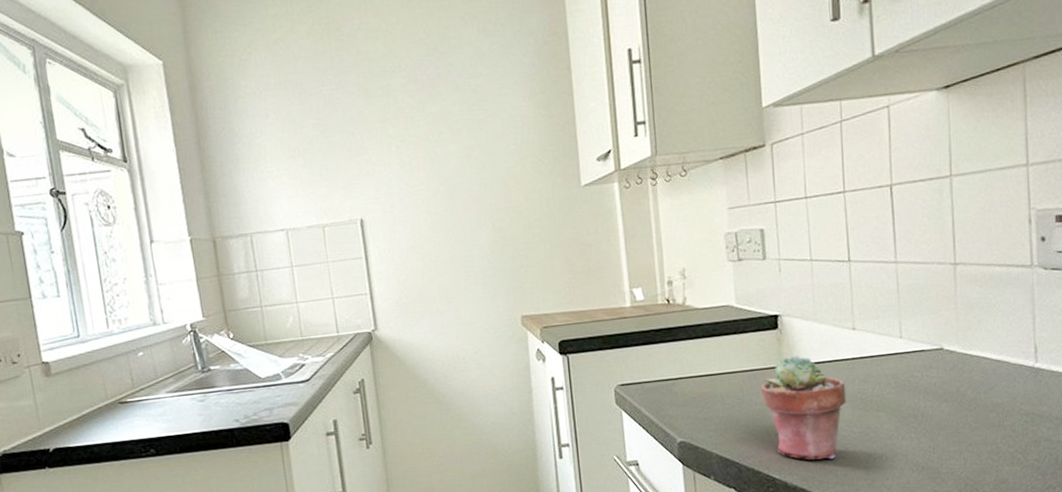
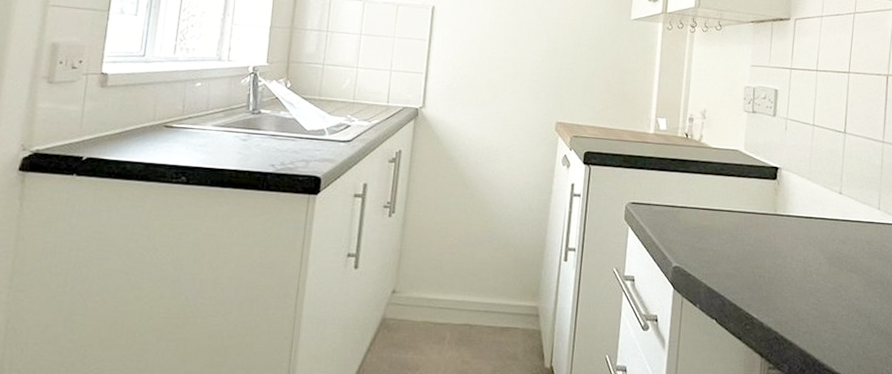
potted succulent: present [760,355,847,460] -> none [753,207,827,309]

